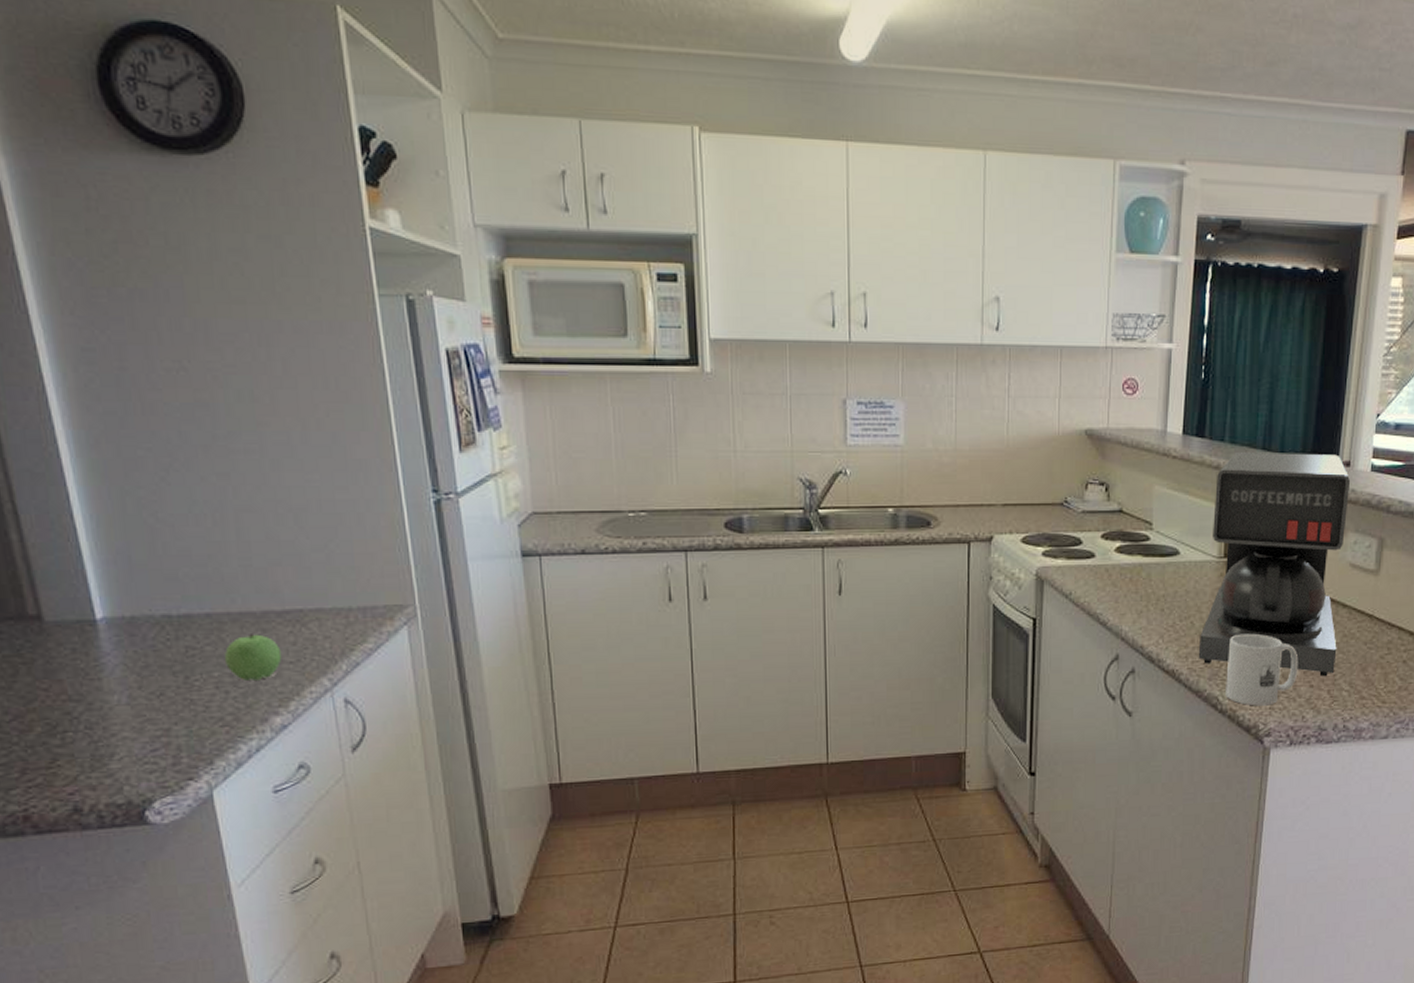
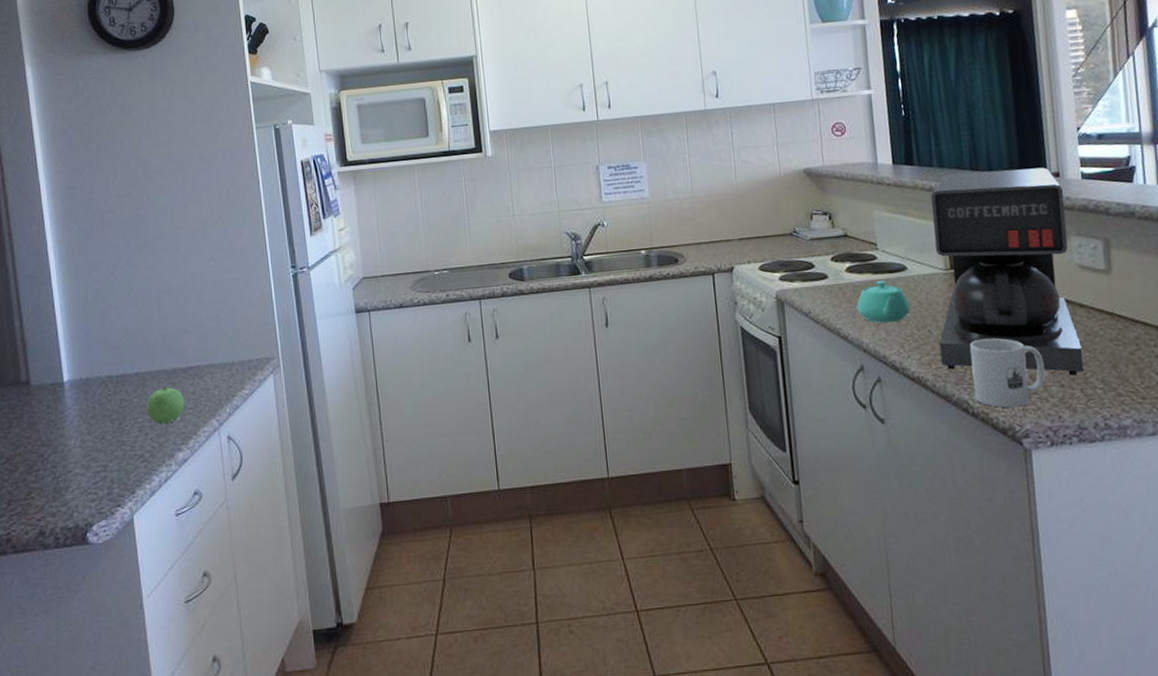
teapot: none [1121,565,1177,610] -> present [857,281,911,323]

